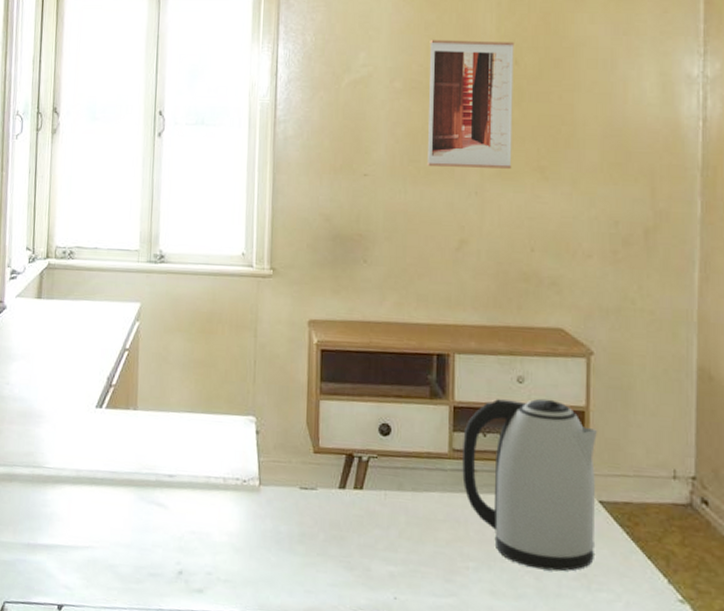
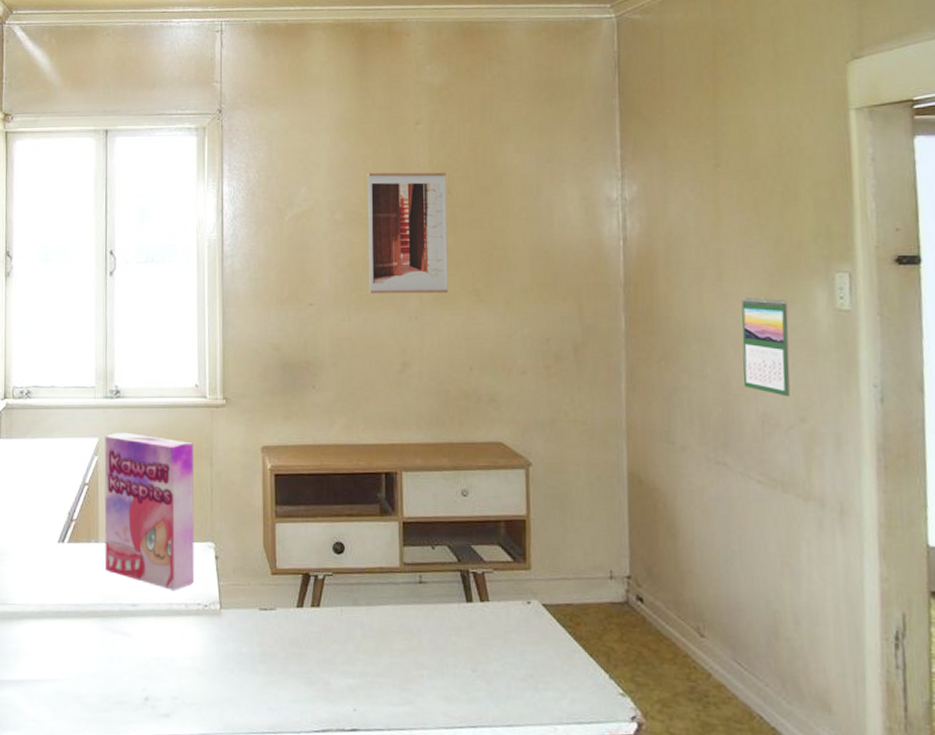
cereal box: none [142,298,238,464] -> present [104,432,195,590]
kettle: present [462,398,597,572] -> none [413,510,541,674]

